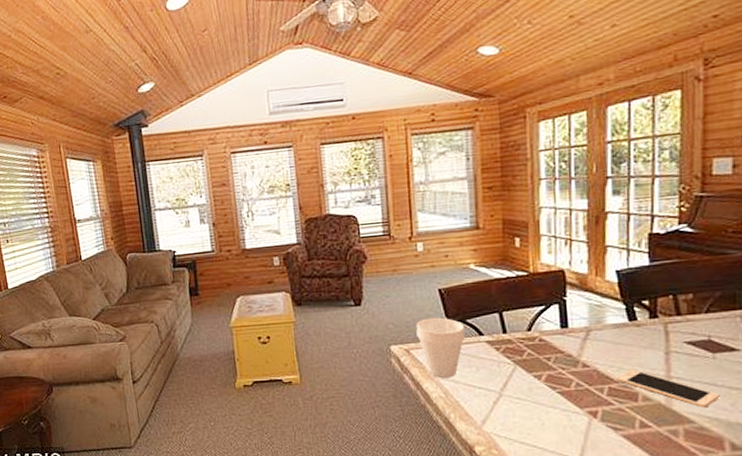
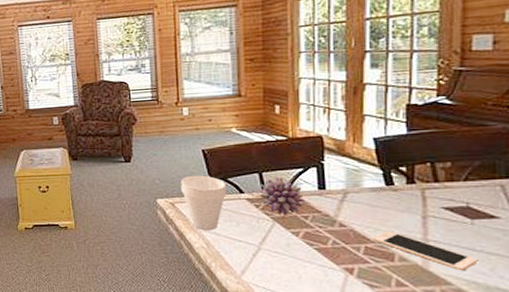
flower: none [499,316,546,358] -> present [259,177,304,216]

